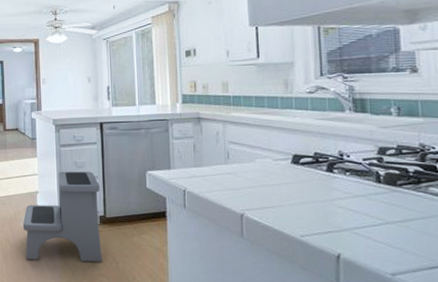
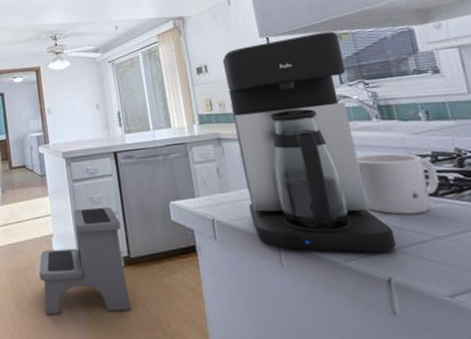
coffee maker: none [211,25,351,231] -> present [223,31,397,253]
mug: none [325,143,400,200] -> present [356,153,439,215]

